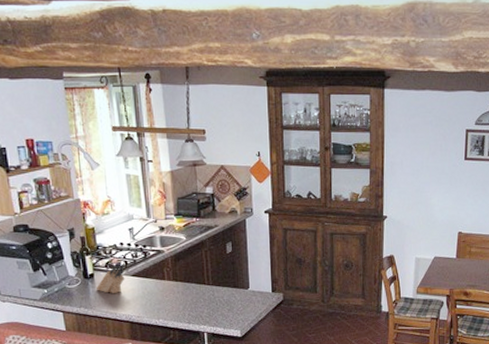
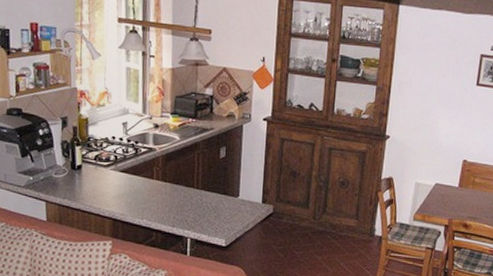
knife block: present [95,263,125,294] -> none [82,158,114,189]

